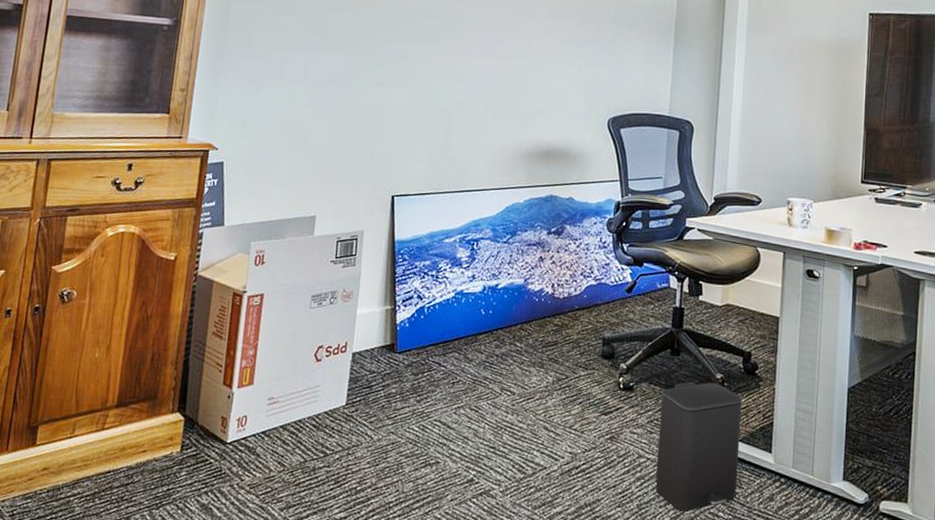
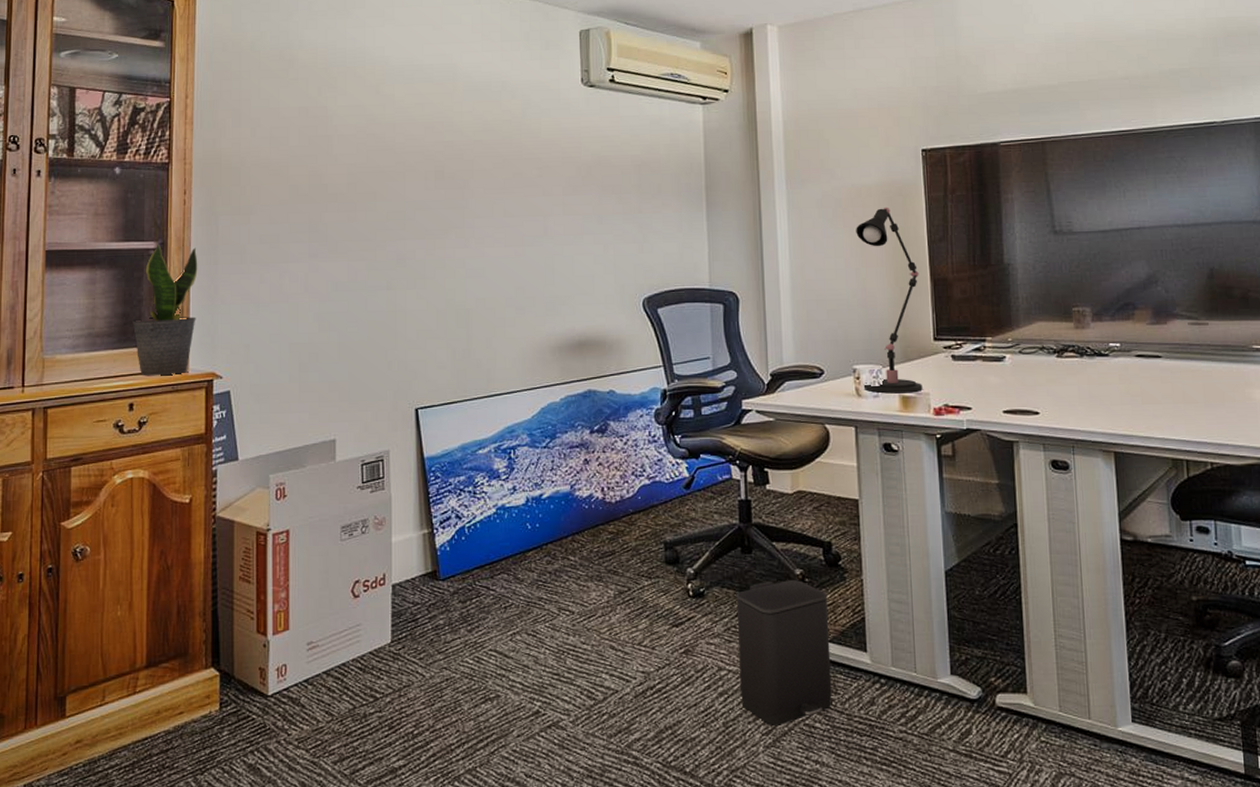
potted plant: none [140,21,208,142] -> present [132,243,198,376]
desk lamp: none [795,60,855,228] -> present [856,207,923,394]

